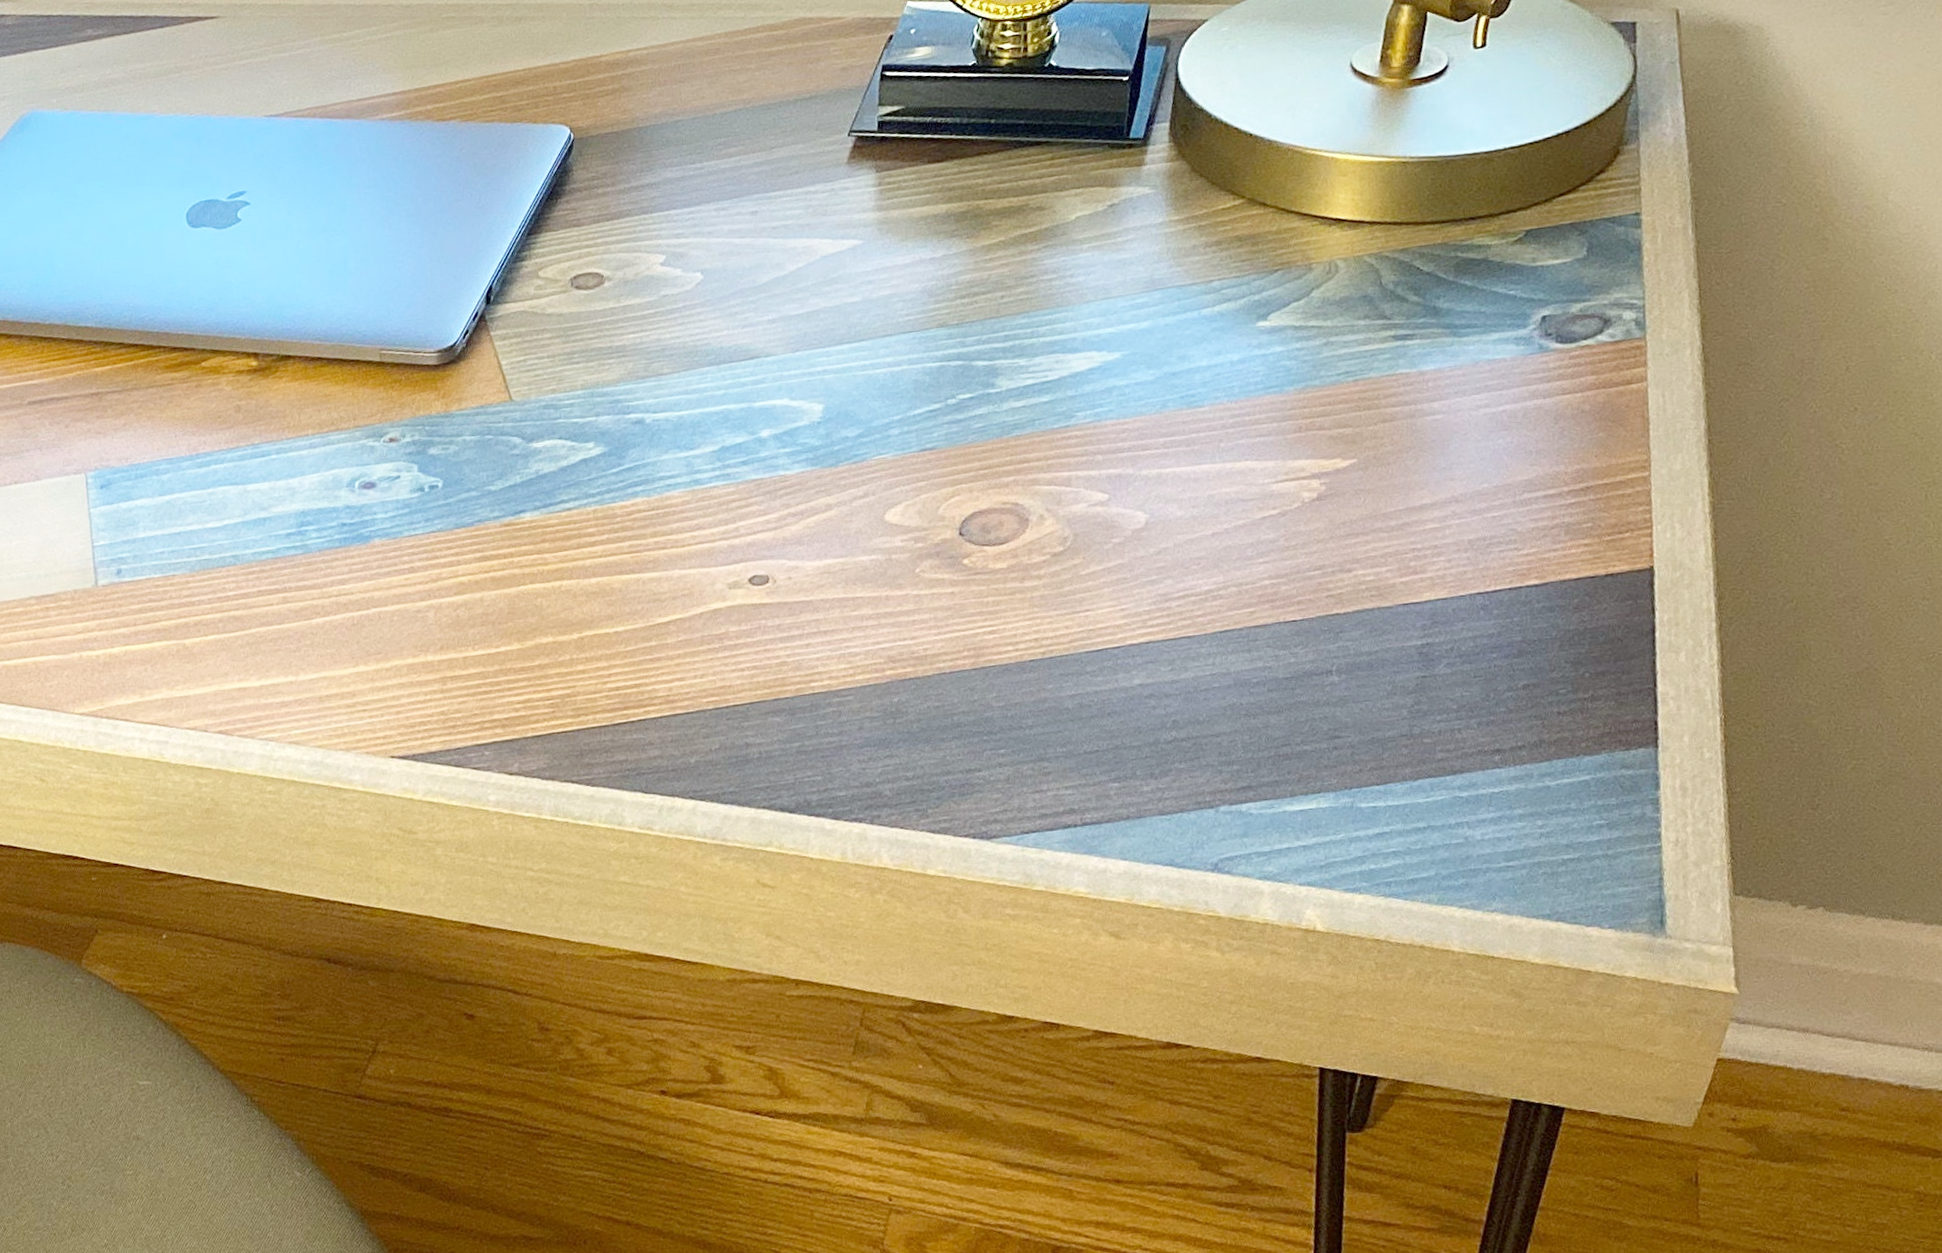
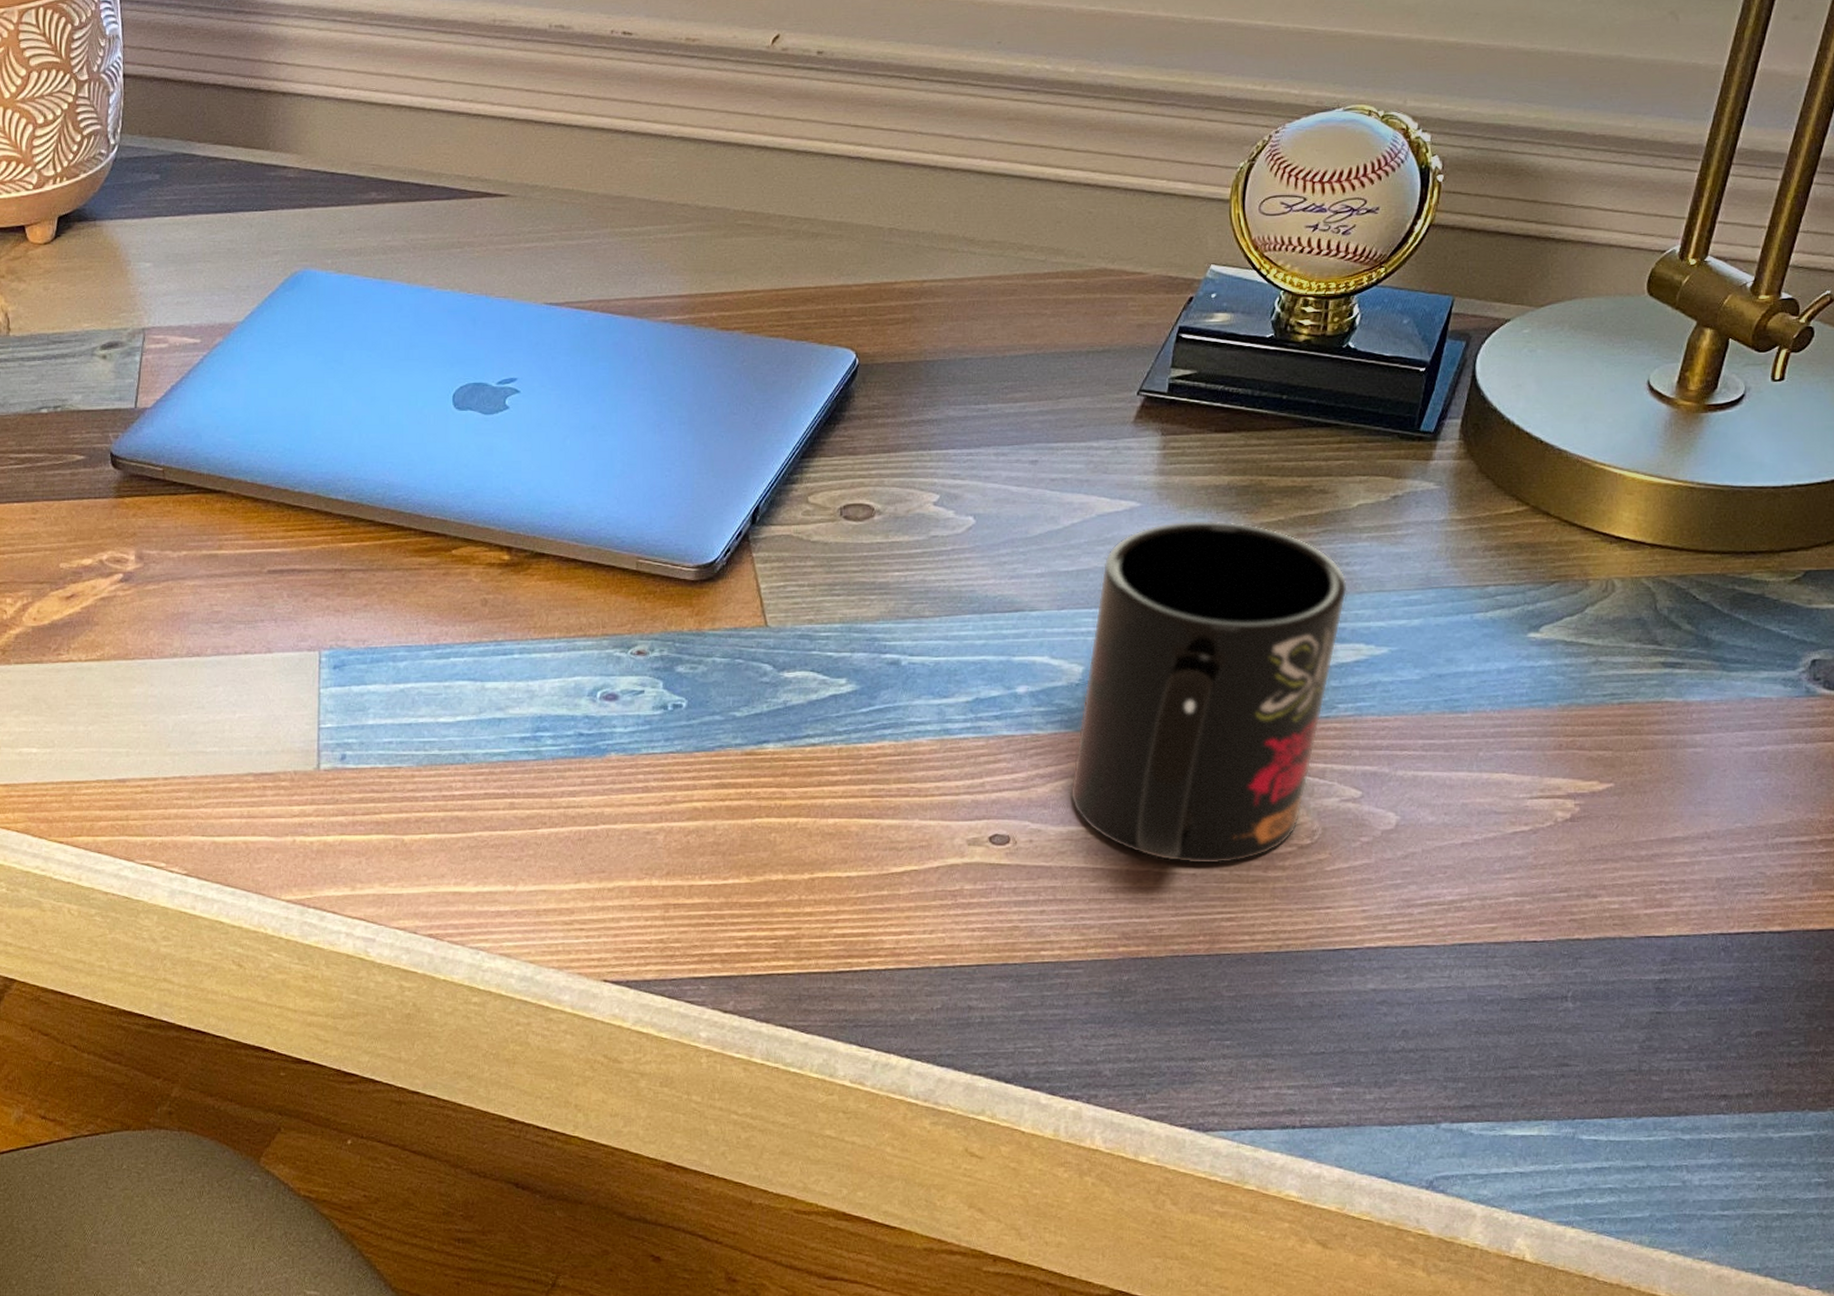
mug: none [822,248,1074,584] -> present [1070,520,1347,865]

